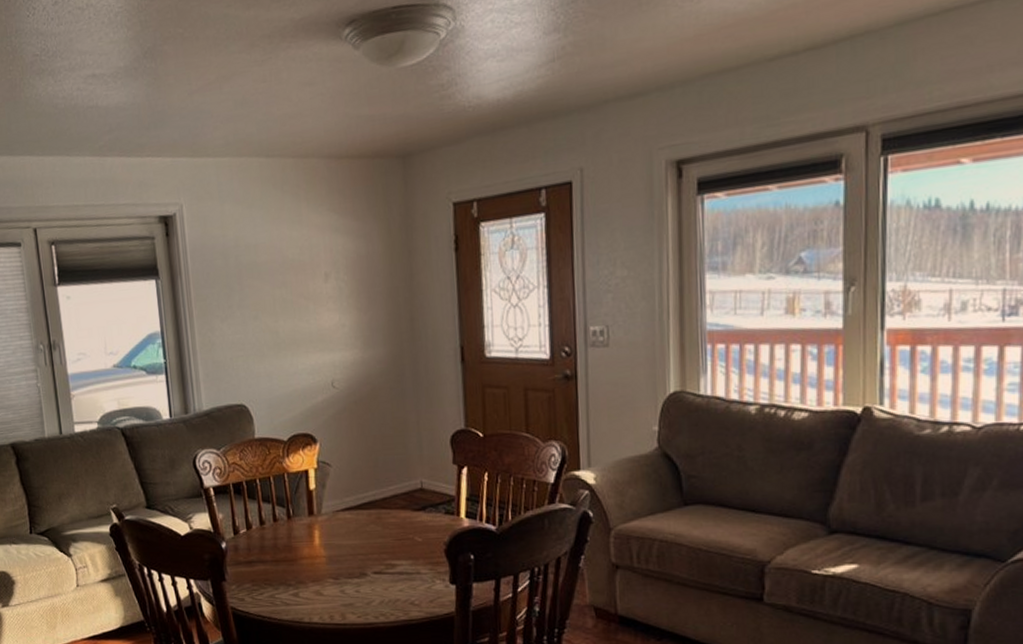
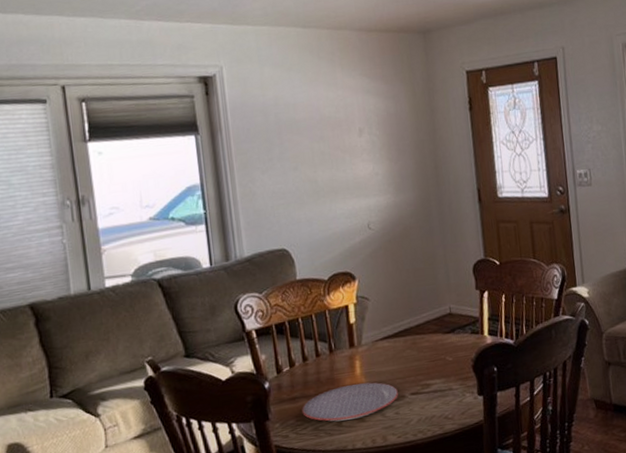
plate: none [258,554,359,592] -> present [302,382,398,422]

